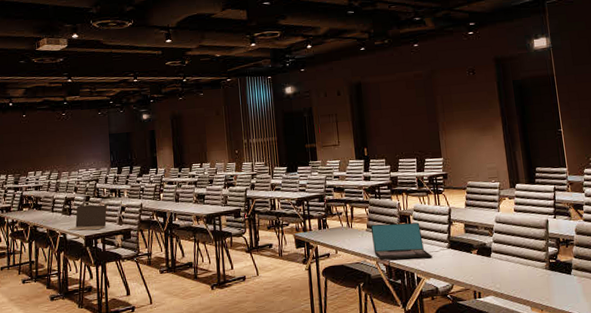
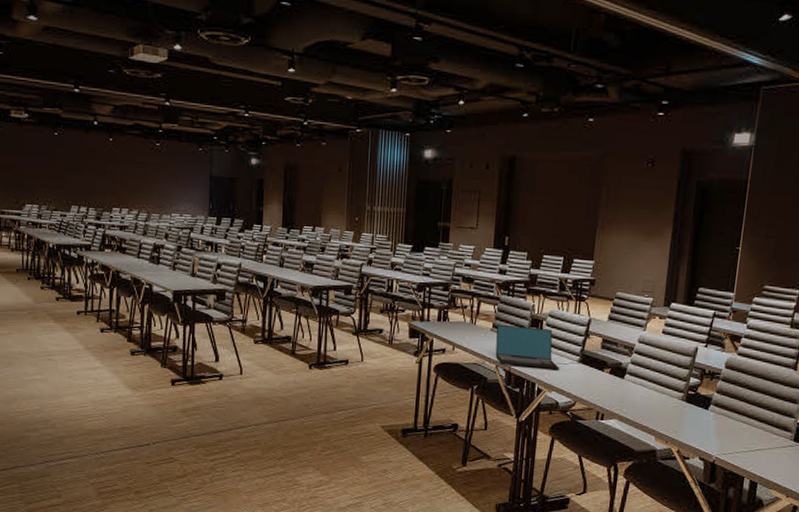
laptop: present [68,205,107,231] -> none [155,255,200,286]

